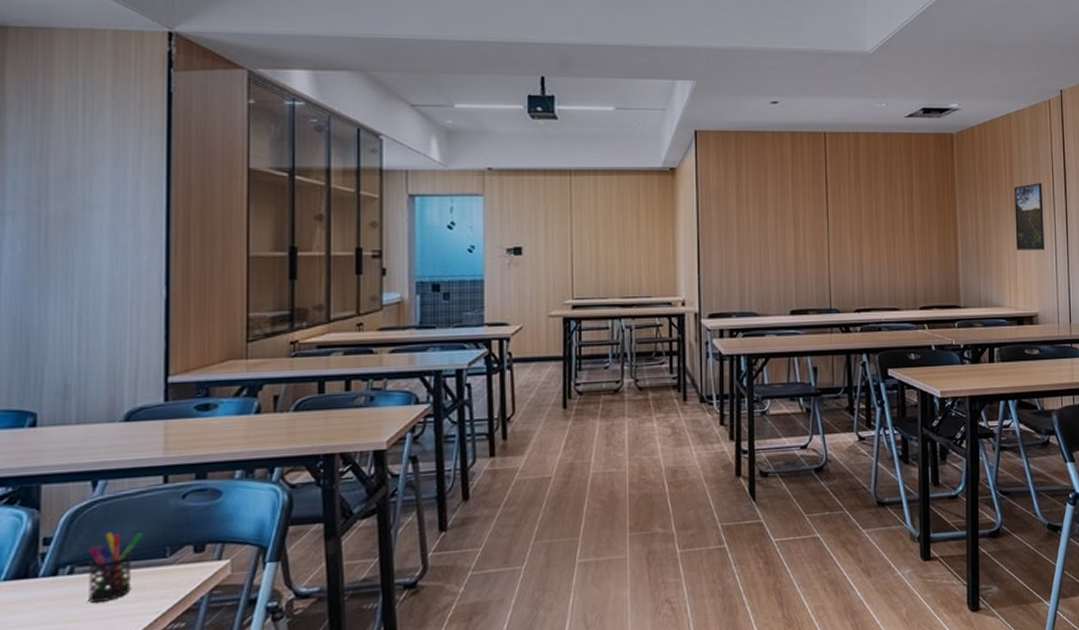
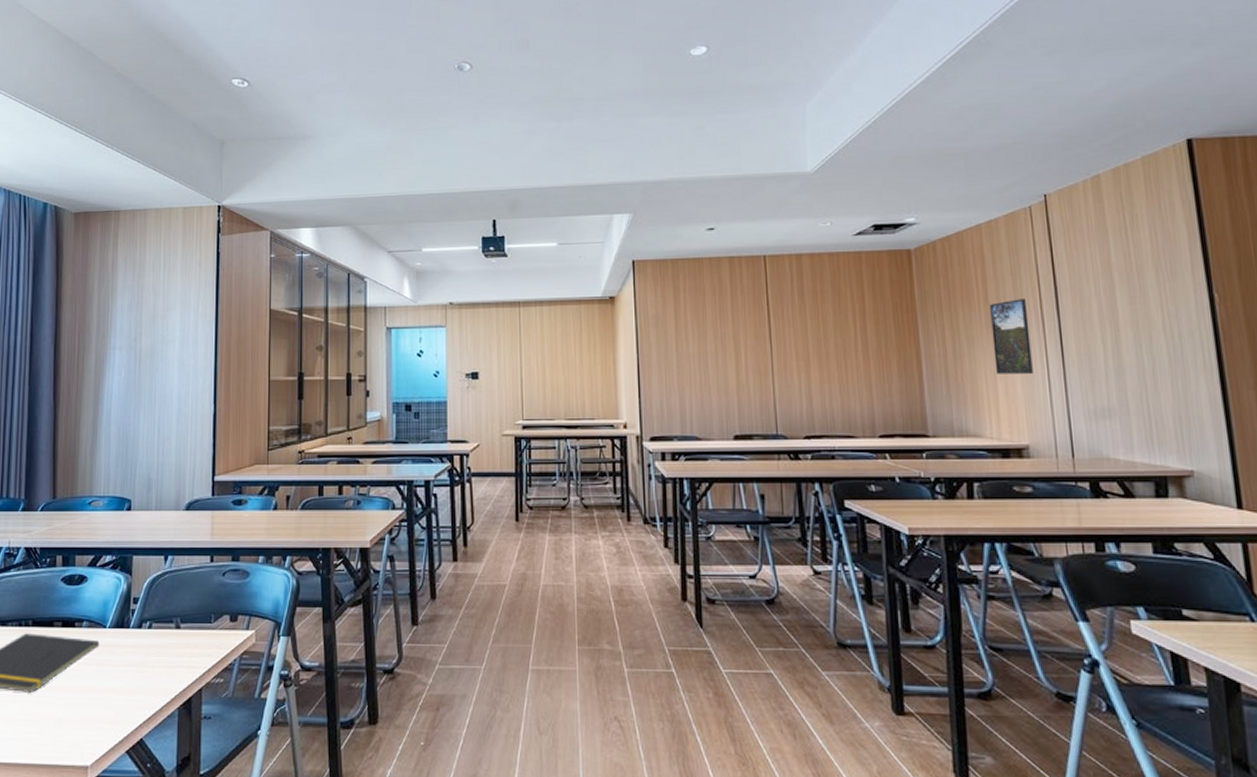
pen holder: present [89,532,142,603] -> none [161,598,196,654]

